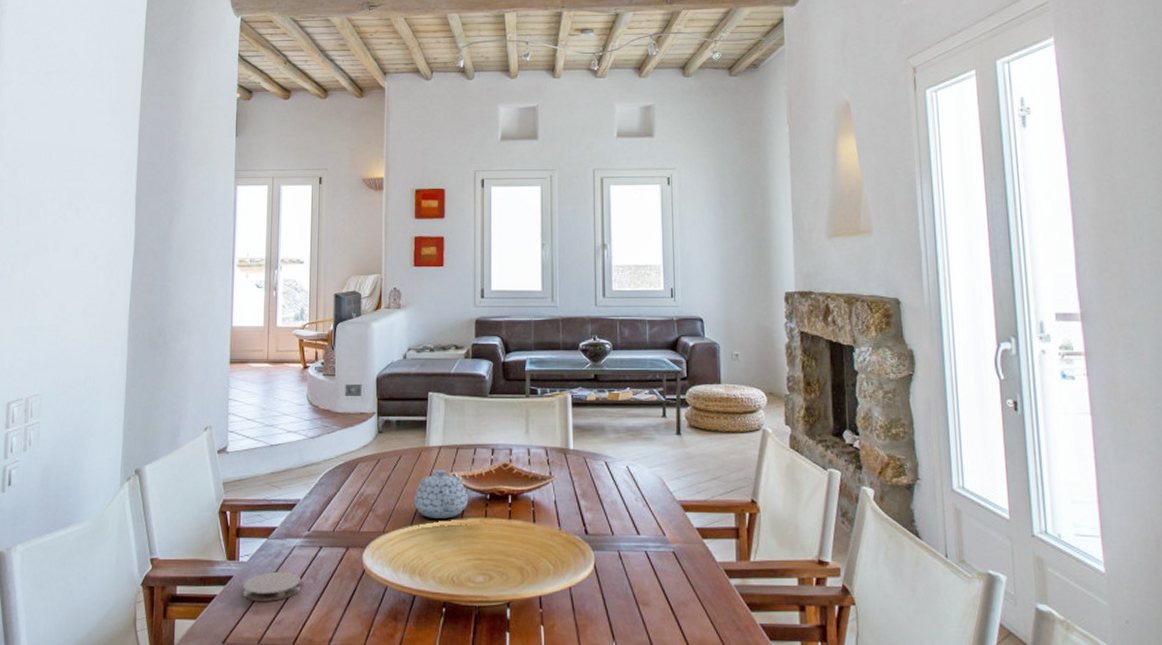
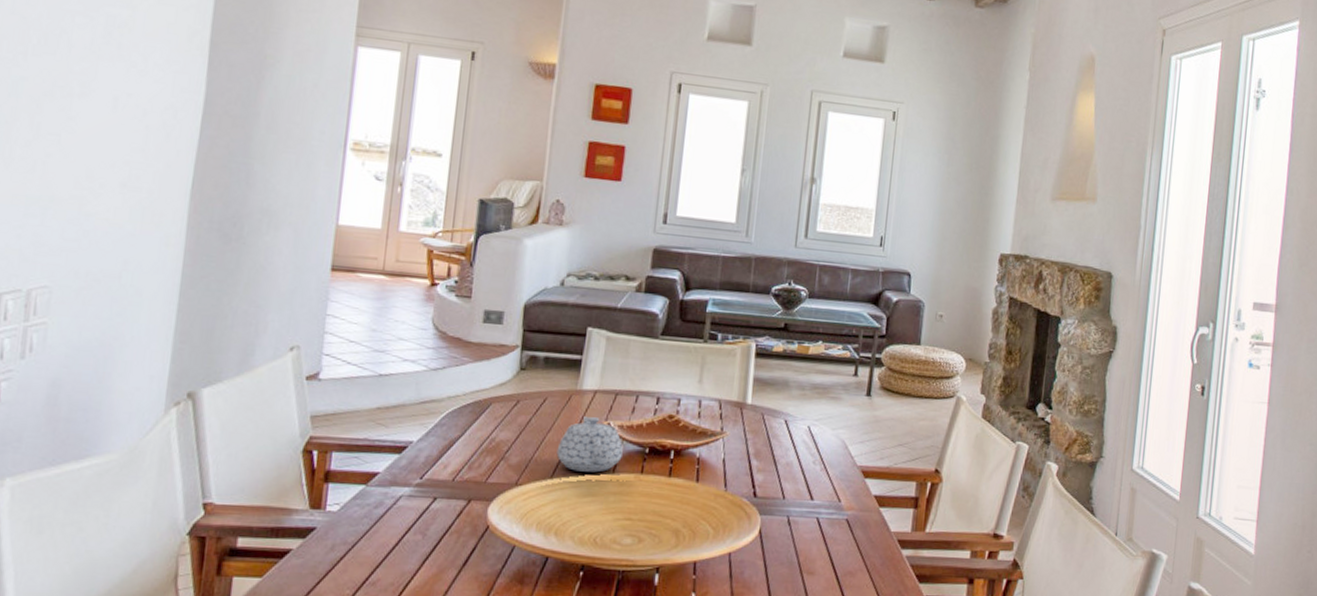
coaster: present [242,571,301,601] -> none [327,524,407,559]

